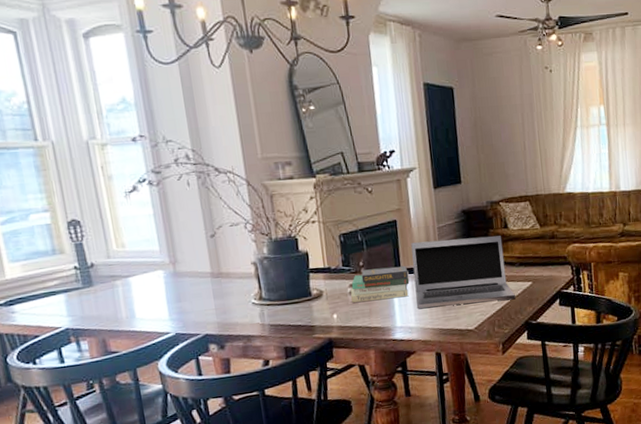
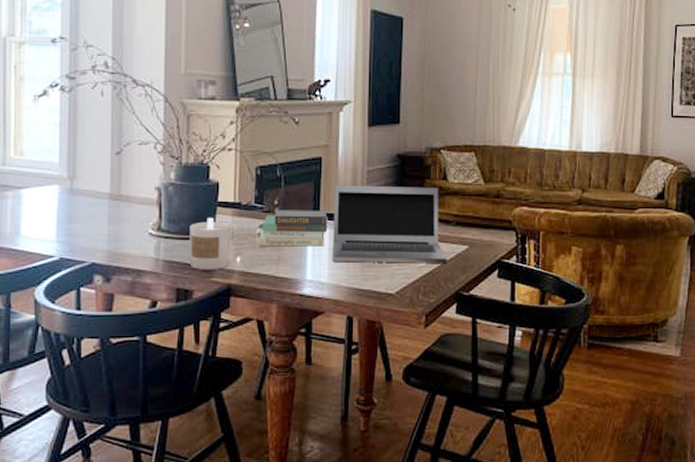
candle: none [287,282,327,329] -> present [189,217,231,270]

